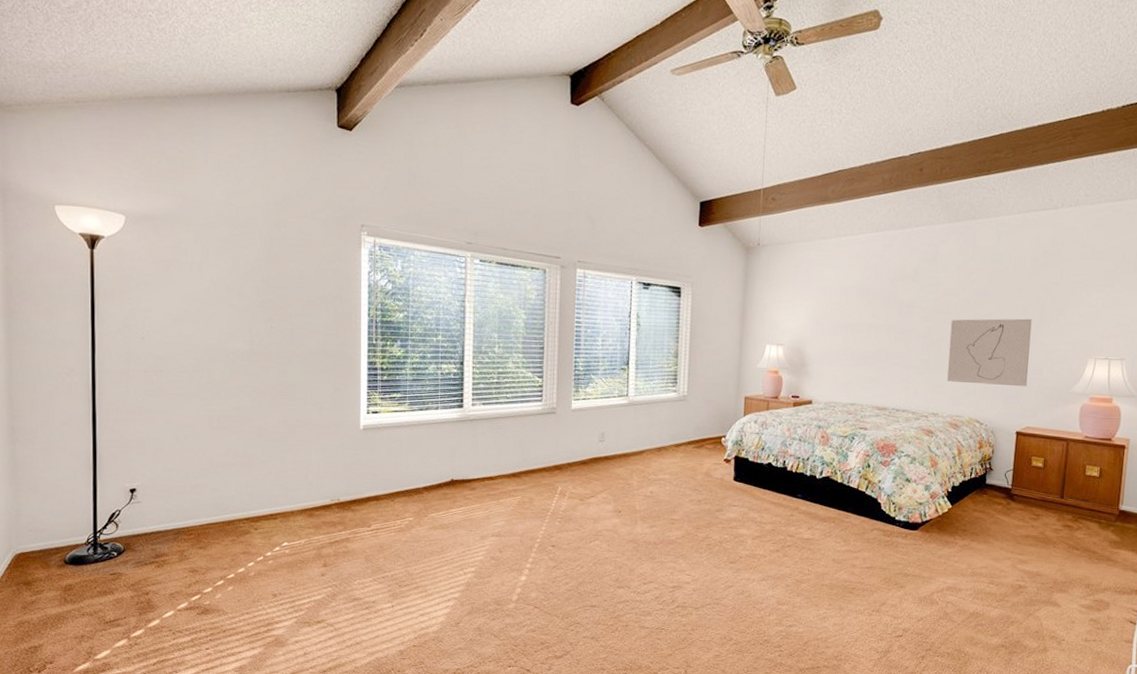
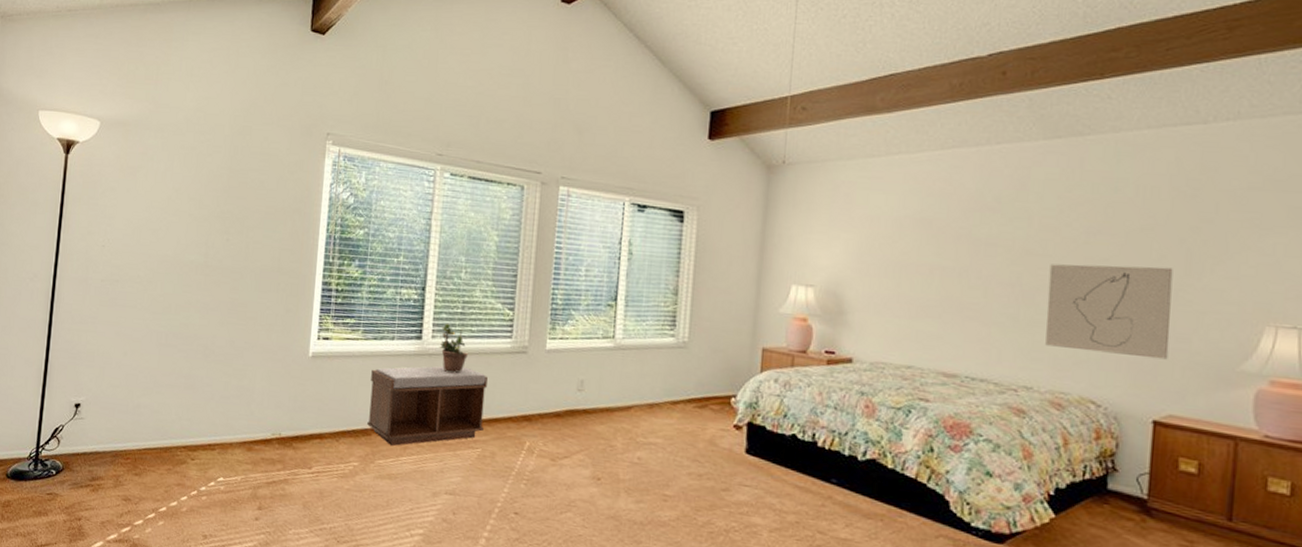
bench: none [419,428,523,501] -> present [367,366,488,447]
potted plant: none [479,392,505,434] -> present [439,323,468,373]

